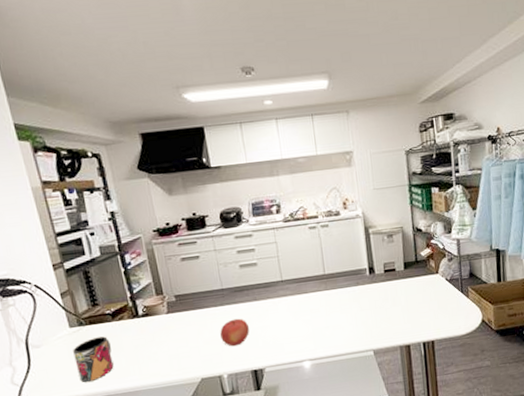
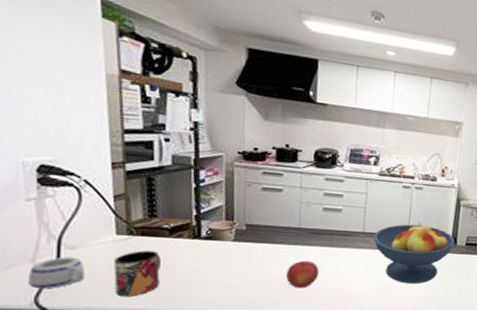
mug: none [9,354,53,388] -> present [29,257,84,289]
fruit bowl: none [292,259,373,323] -> present [373,222,455,284]

